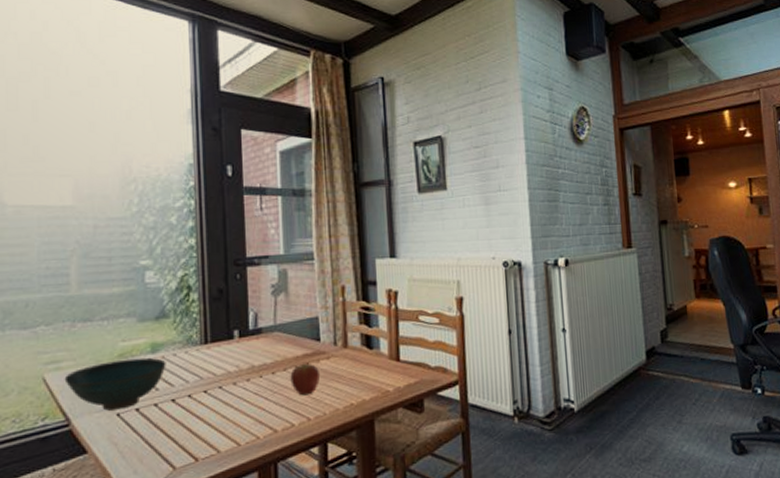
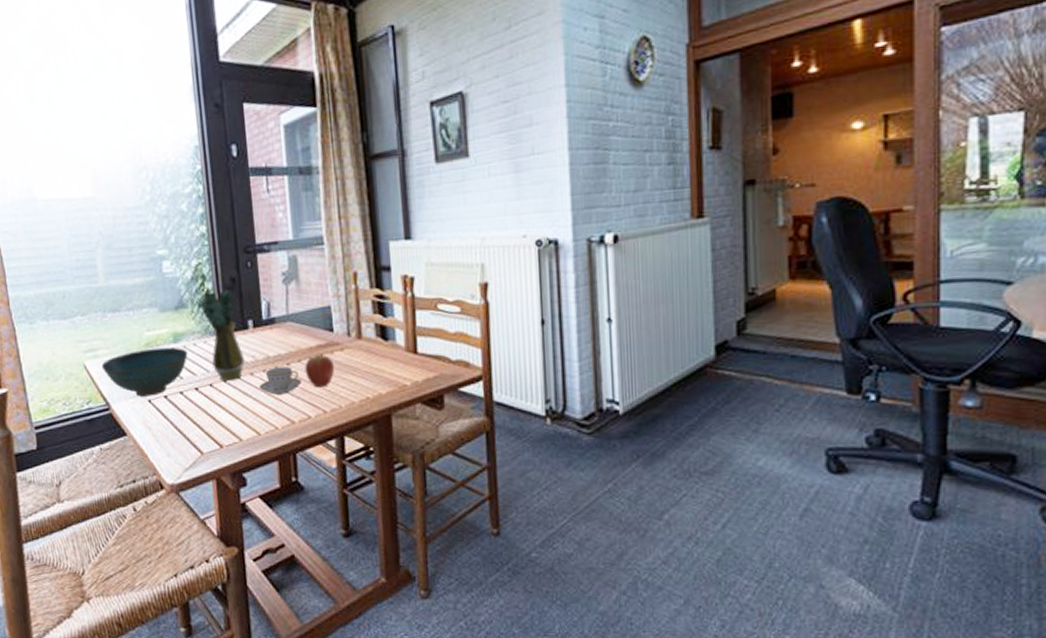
vase: none [180,297,228,391] -> present [197,286,245,381]
teacup: none [242,375,287,404] -> present [259,366,302,395]

